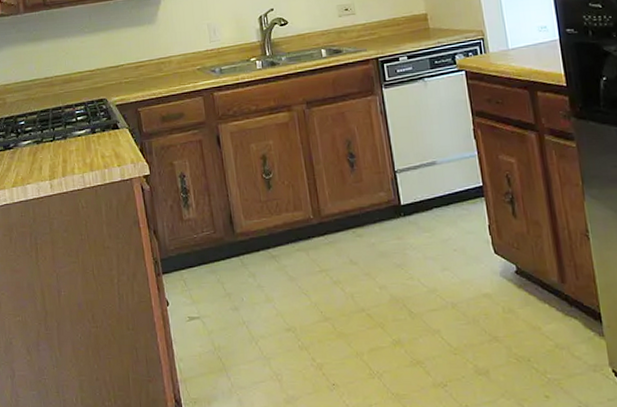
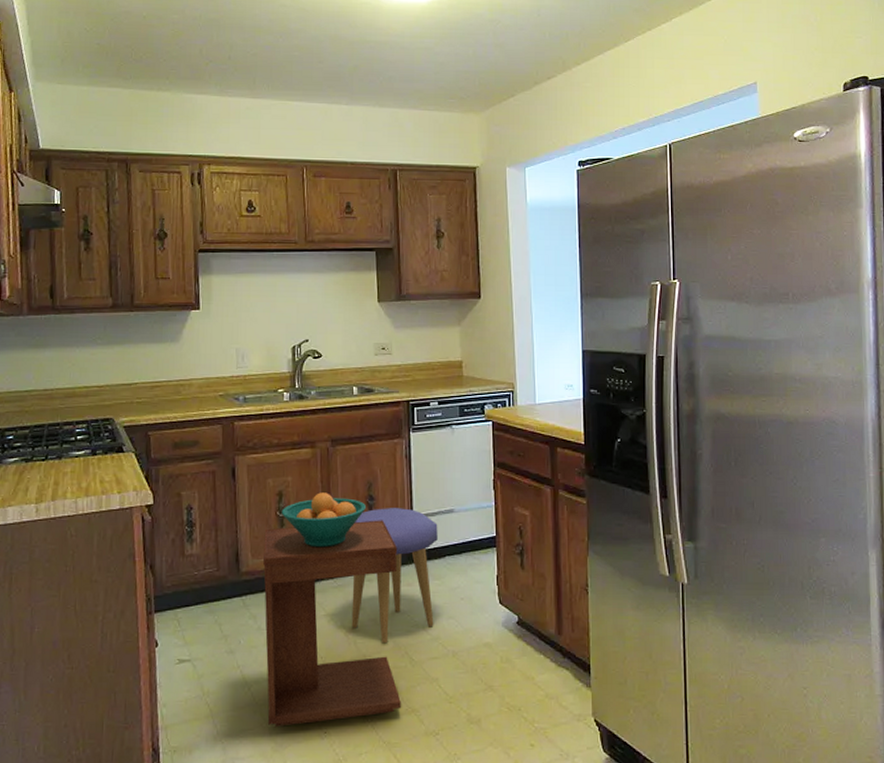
side table: none [253,176,407,379] -> present [263,520,402,726]
fruit bowl: none [266,153,347,207] -> present [281,492,366,548]
stool: none [338,163,429,297] -> present [351,508,438,644]

